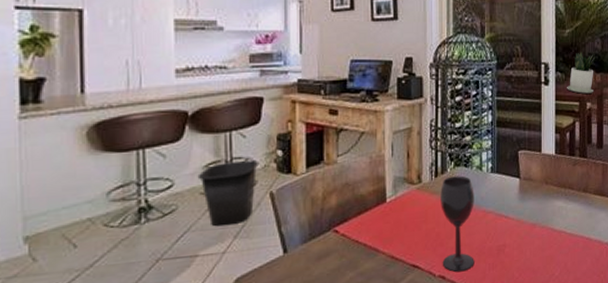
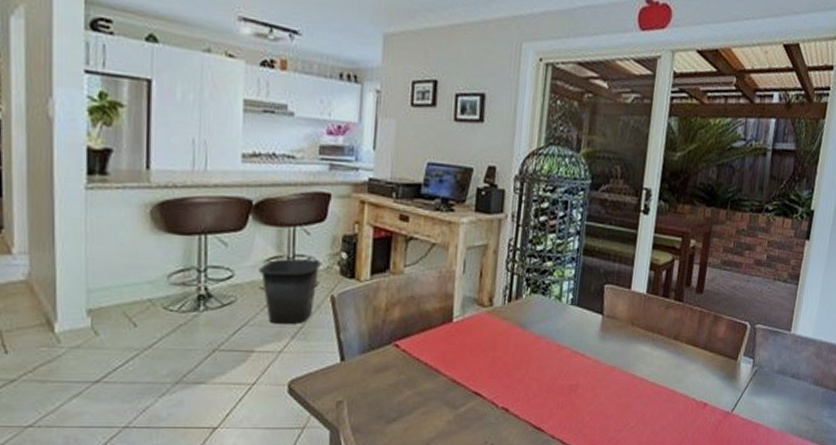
wine glass: present [440,176,474,272] -> none [506,303,550,407]
planter: present [567,52,595,94] -> none [669,180,708,229]

